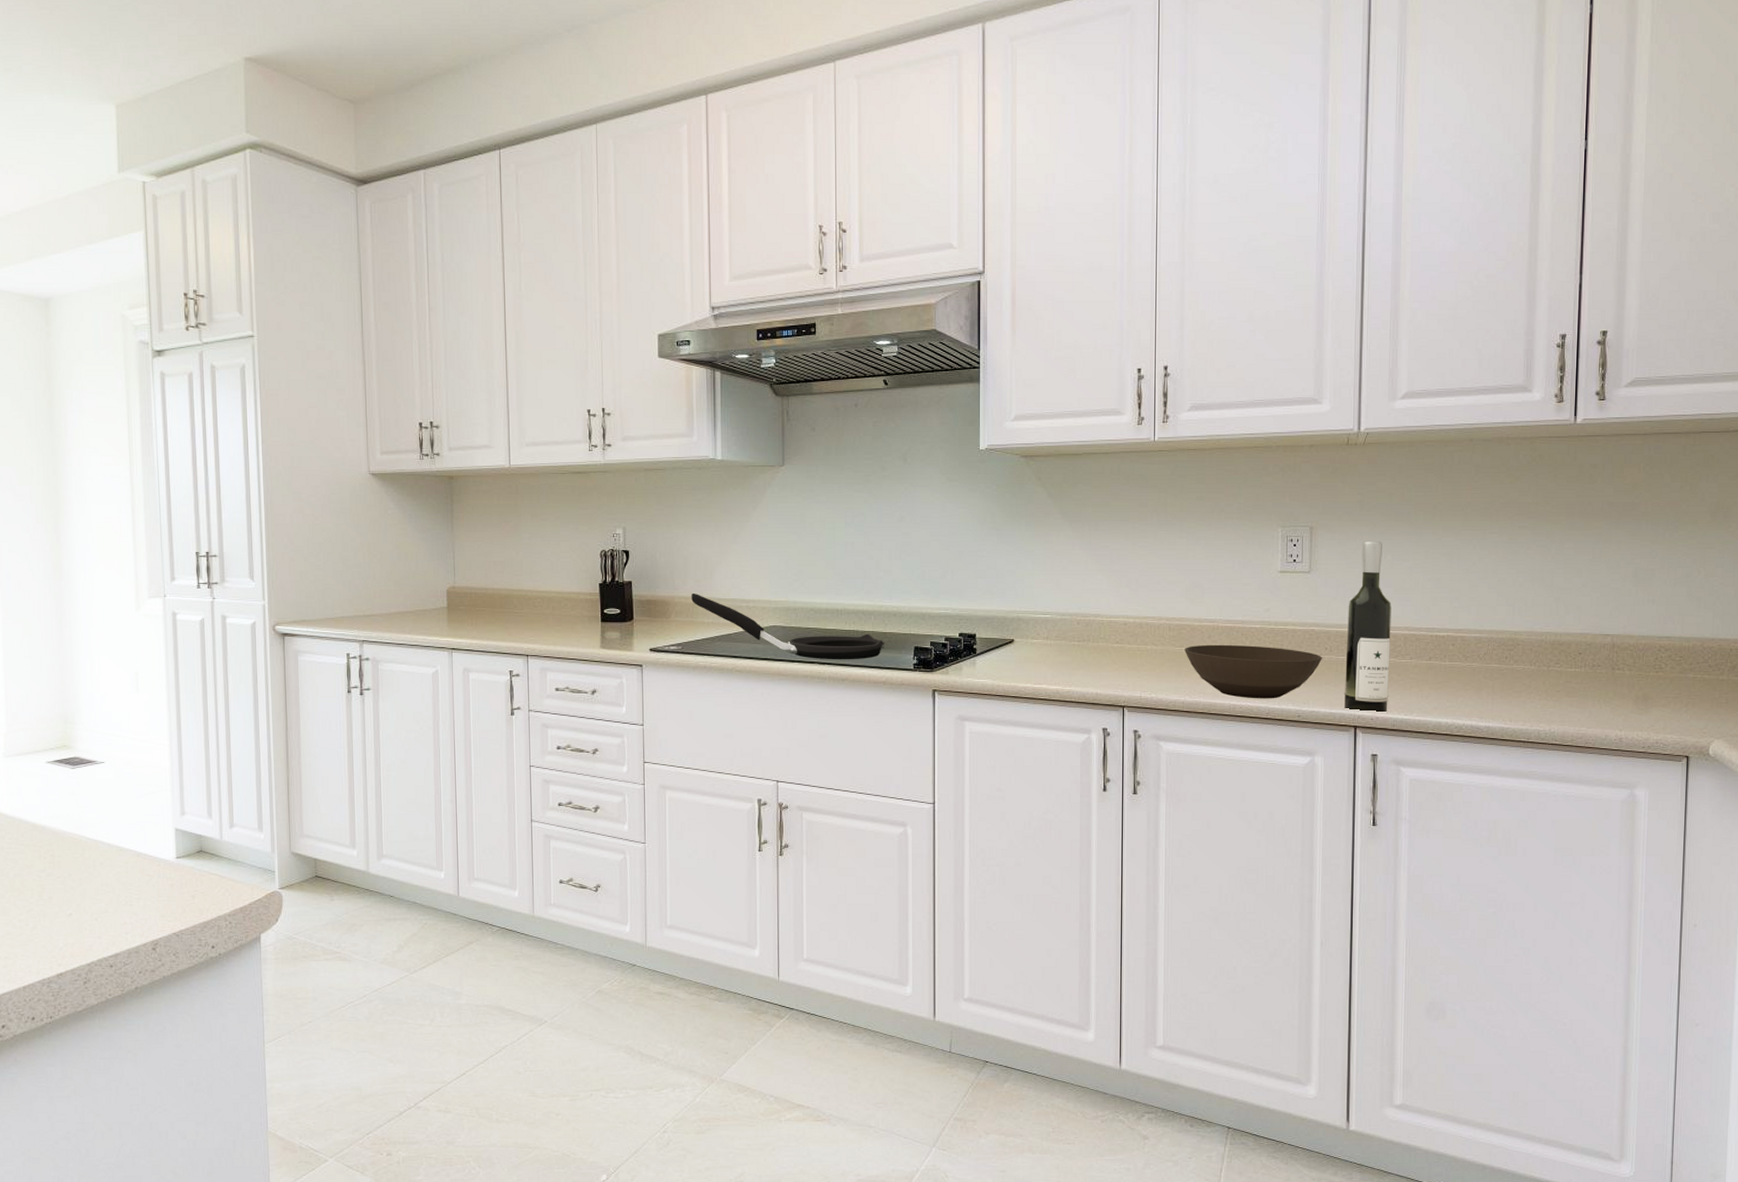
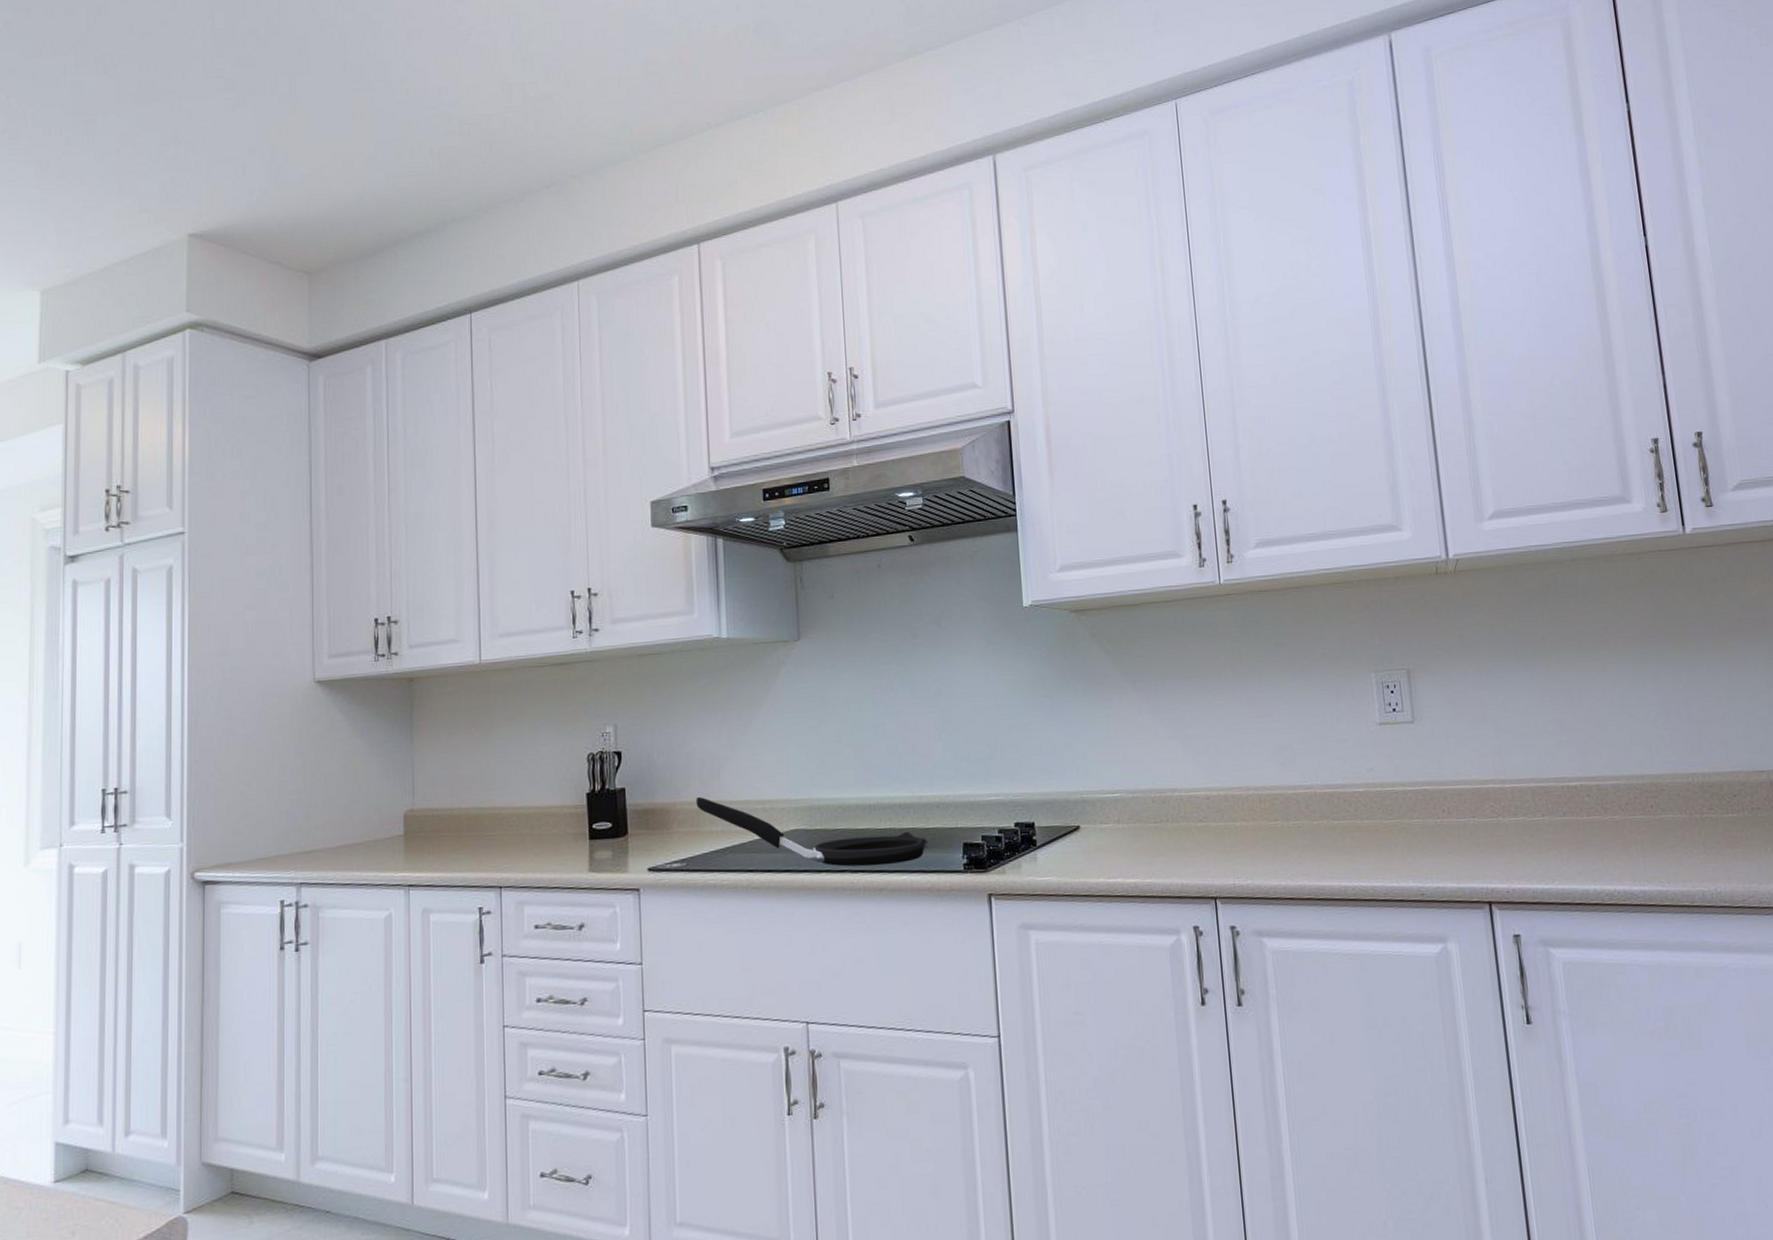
bowl: present [1185,644,1322,699] -> none [1280,813,1441,878]
bottle: present [1343,540,1392,714] -> none [1462,681,1525,884]

